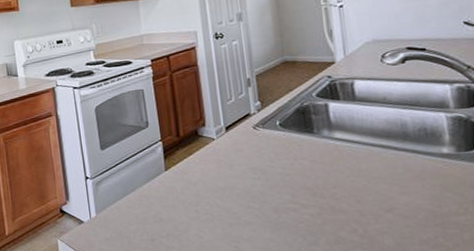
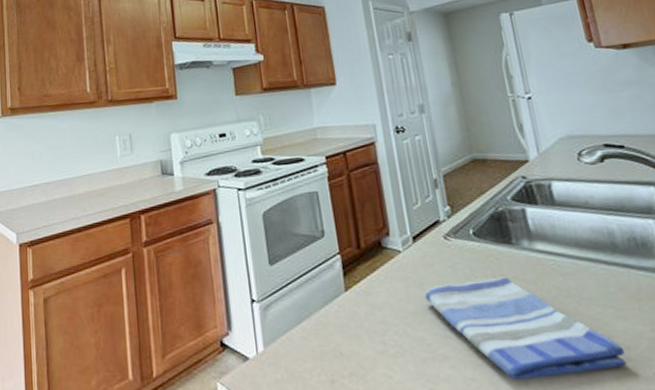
dish towel: none [233,160,405,241] -> present [424,276,627,381]

